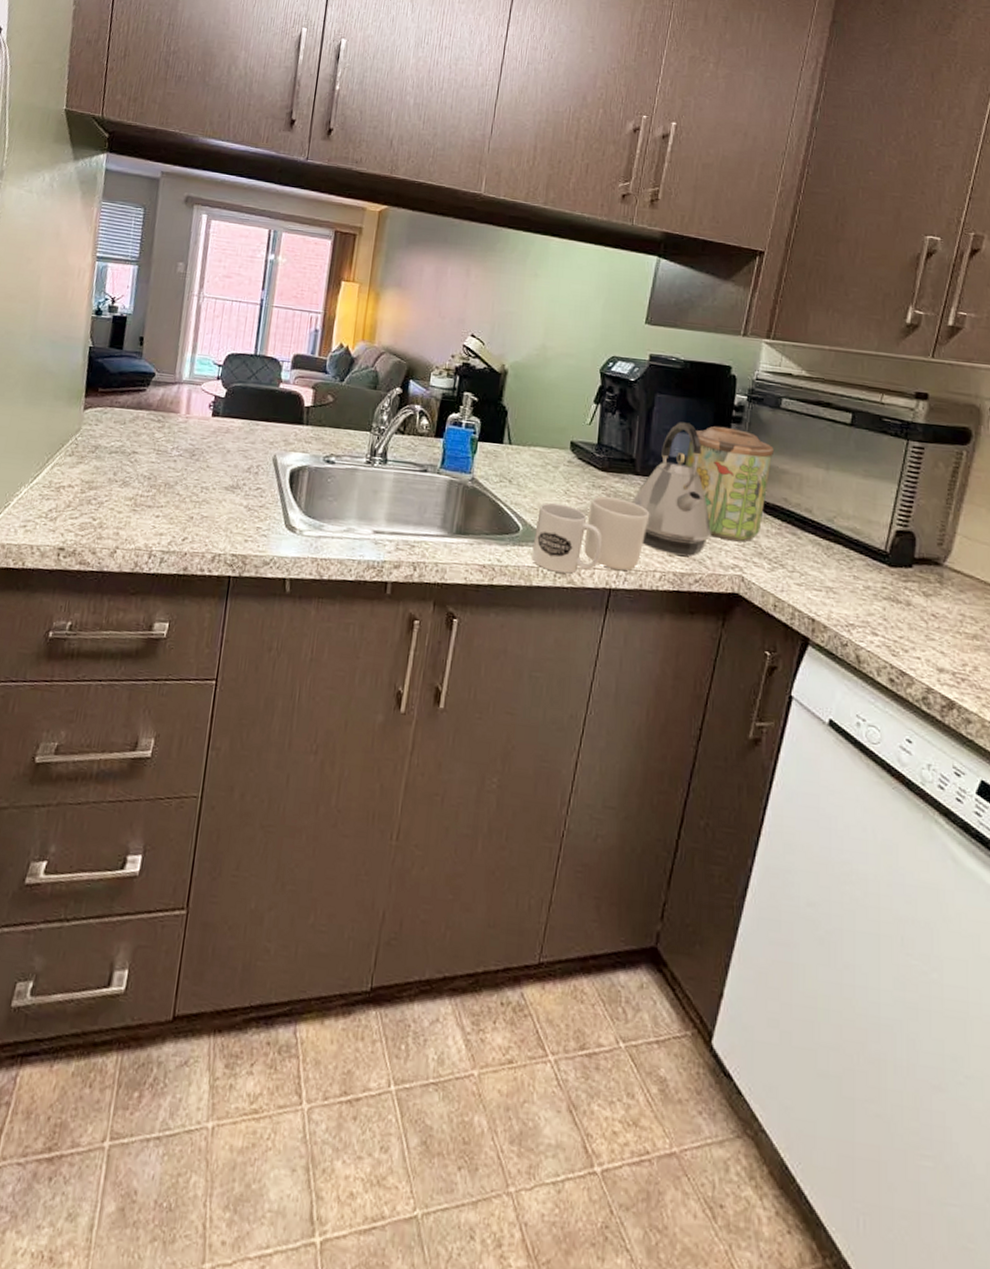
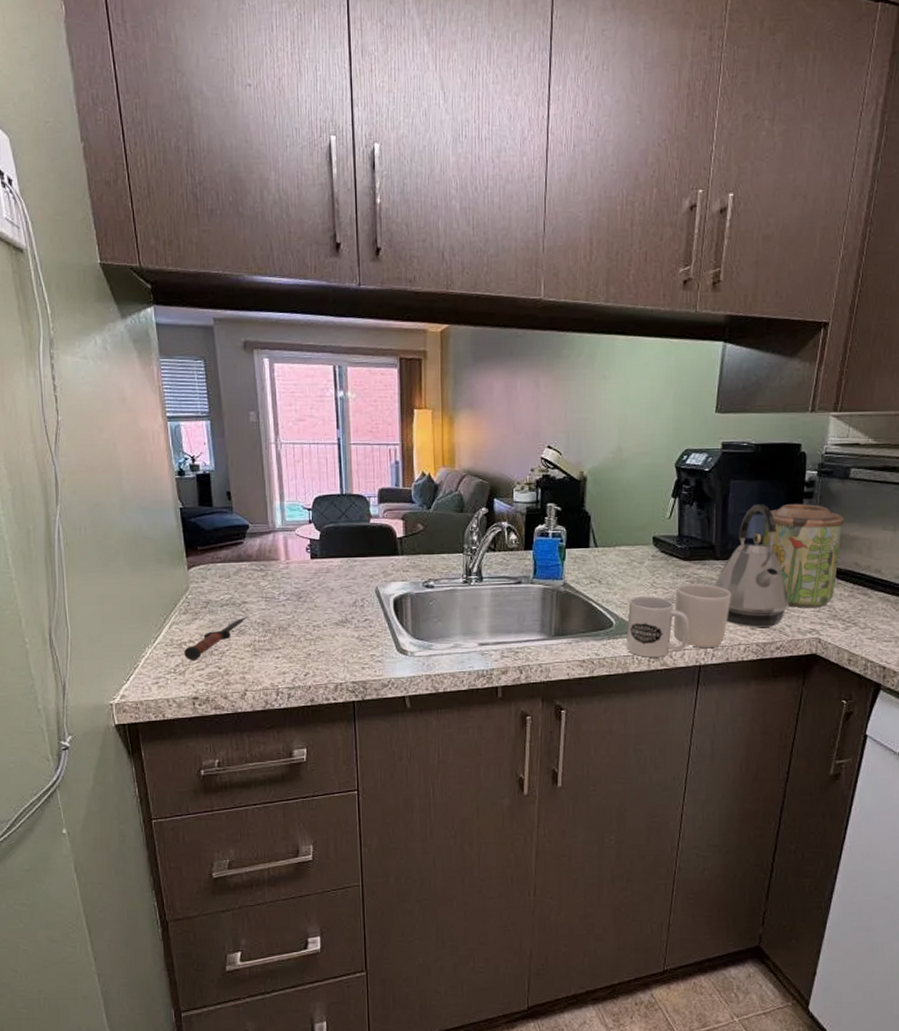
knife: none [60,467,136,508] -> present [184,617,249,660]

